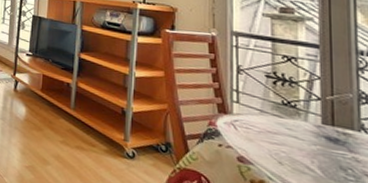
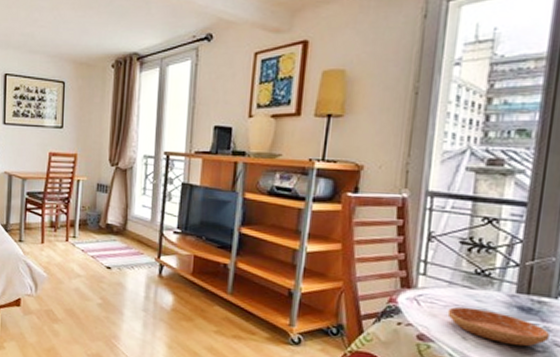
saucer: none [262,133,359,176] -> present [447,306,549,347]

